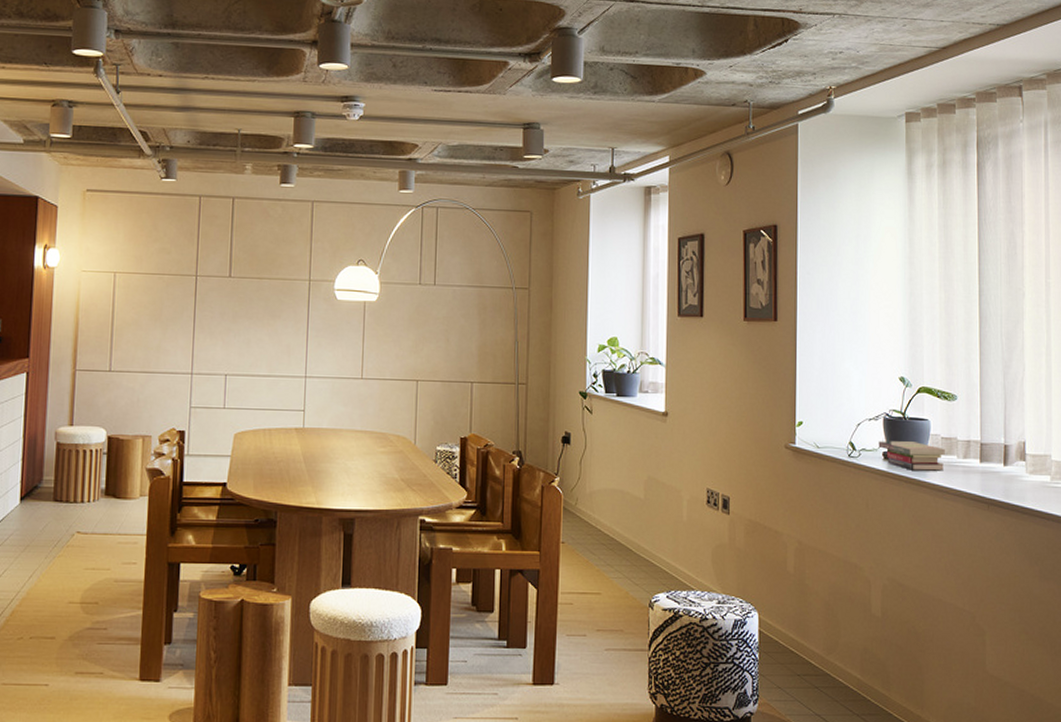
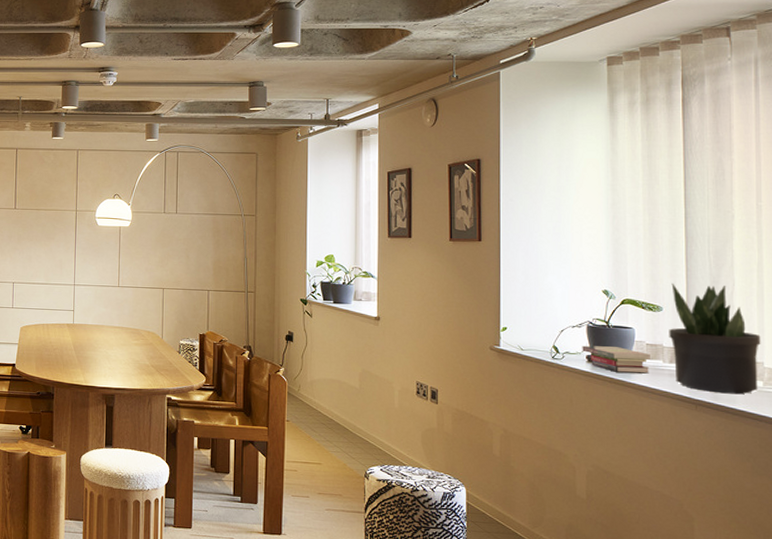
planter: none [963,369,1049,491] -> present [669,284,761,394]

